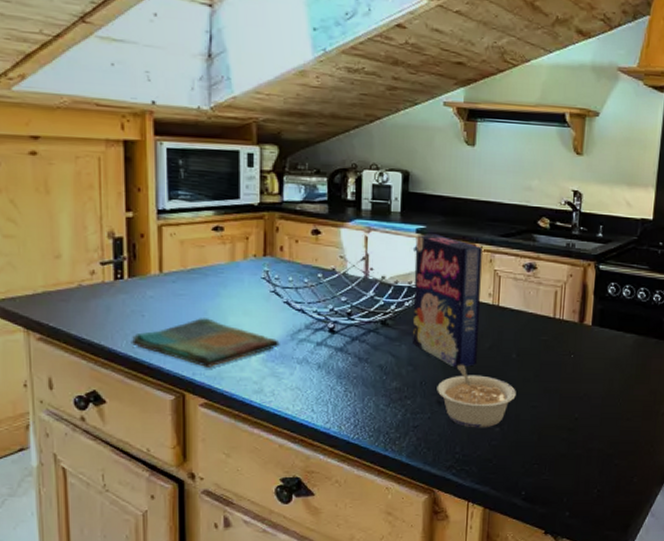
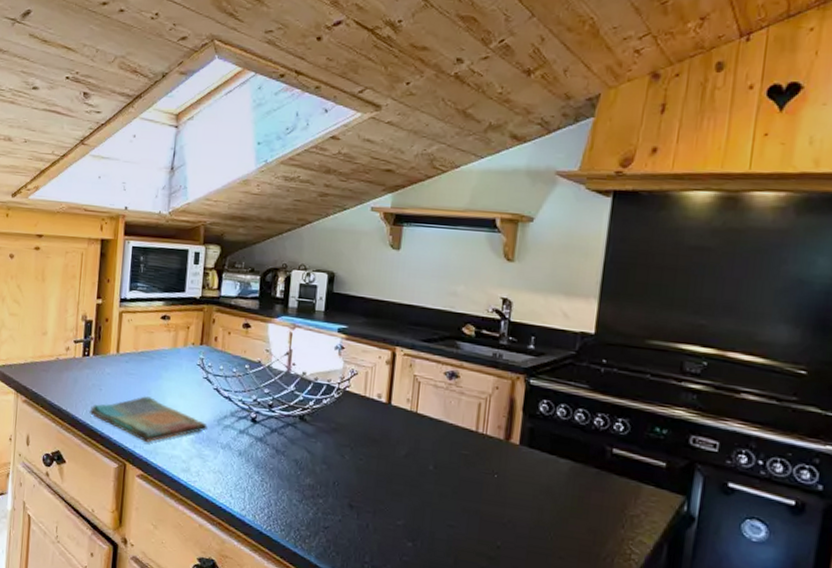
cereal box: present [412,234,482,369] -> none [328,333,403,474]
legume: present [437,364,516,428] -> none [349,468,432,541]

